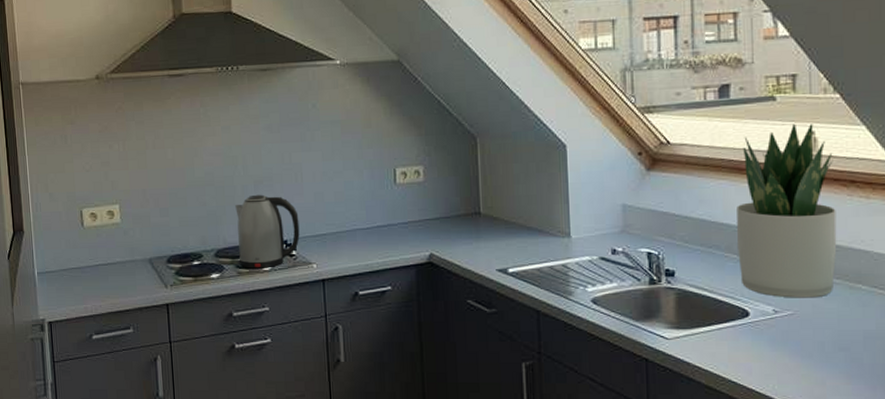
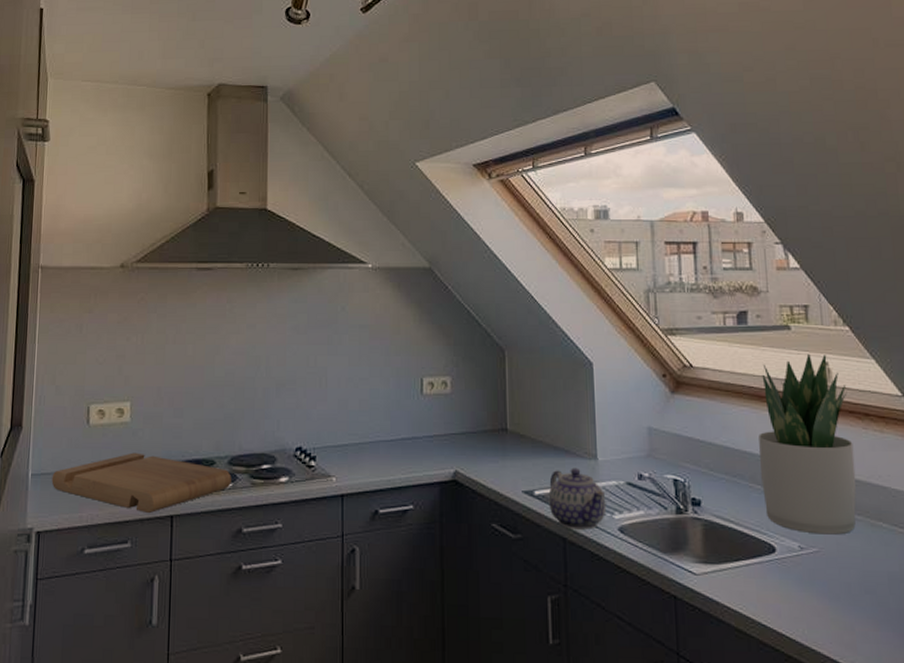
cutting board: none [56,250,219,303] -> present [51,452,231,514]
kettle: present [235,194,300,269] -> none [254,398,320,480]
teapot: none [522,246,580,302] -> present [548,468,606,530]

